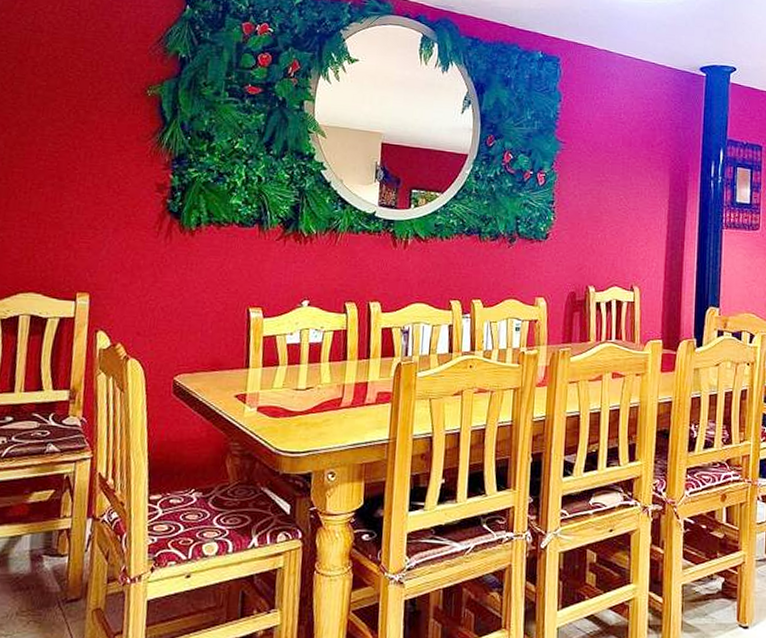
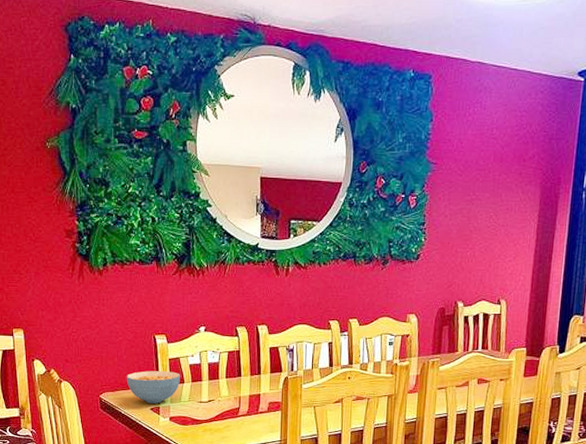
cereal bowl: none [209,349,276,390] -> present [126,371,181,404]

